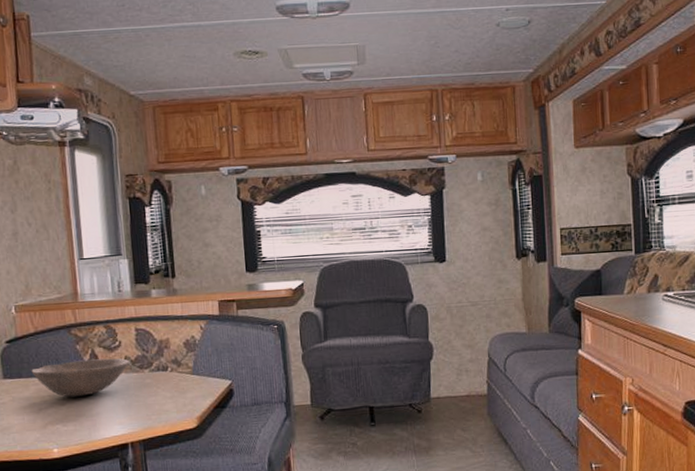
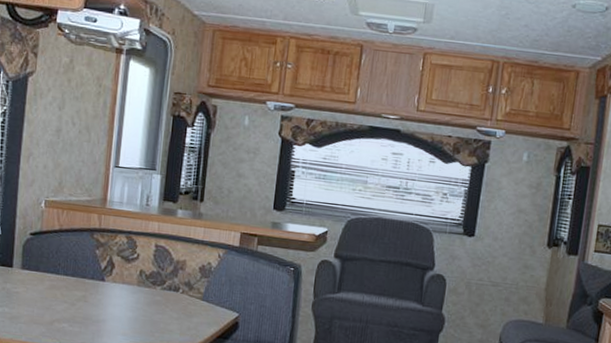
bowl: present [31,358,130,397] -> none [49,263,144,301]

